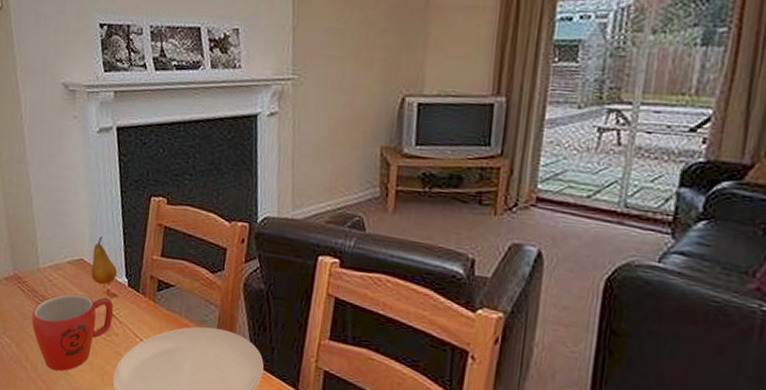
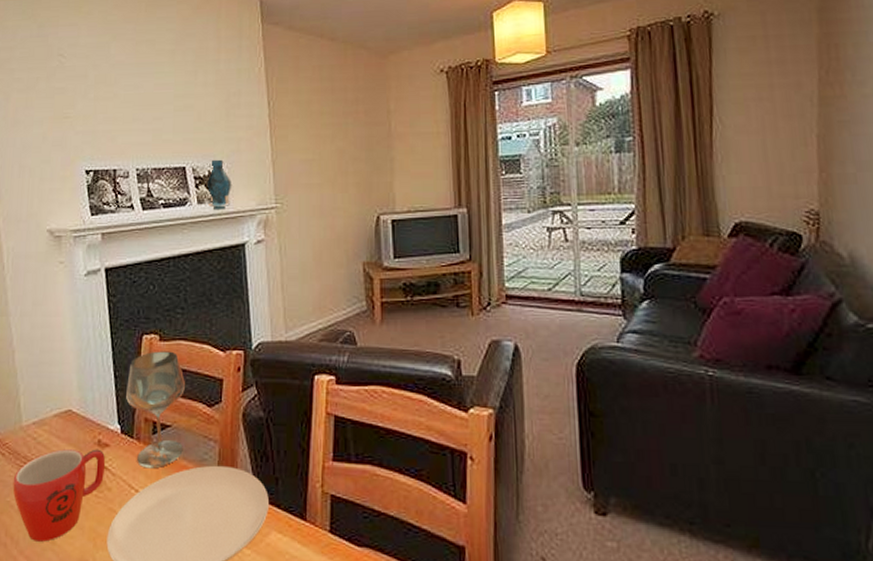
fruit: present [91,236,118,285] -> none [79,383,109,435]
wine glass: none [134,213,191,323] -> present [126,351,186,469]
vase: none [220,22,248,78] -> present [205,160,231,211]

